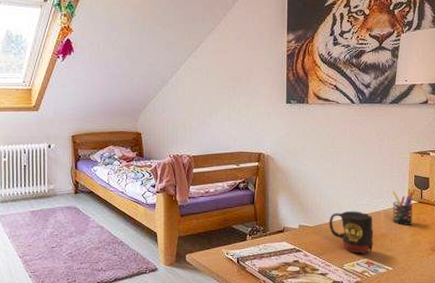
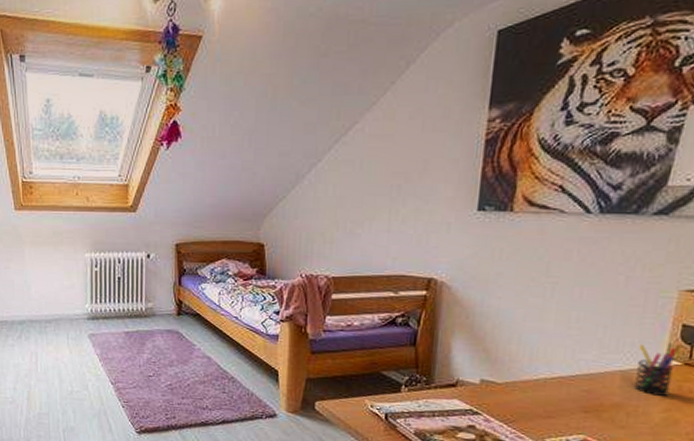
mug: present [329,211,374,254] -> none [527,367,601,429]

